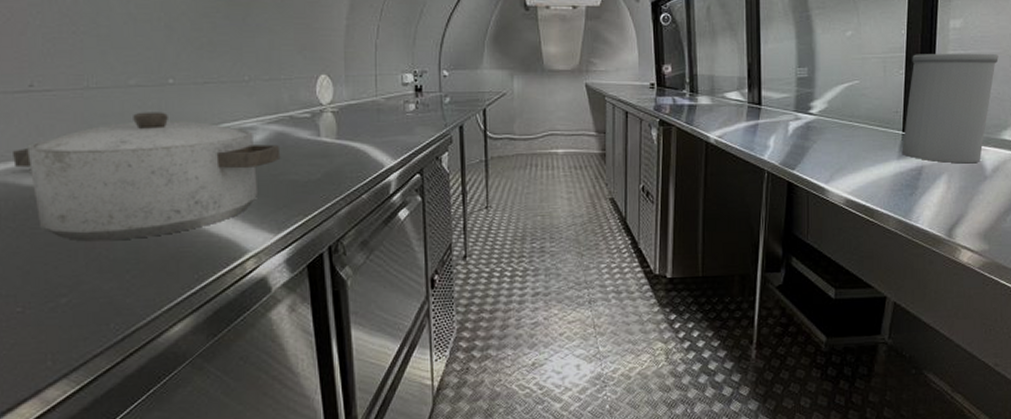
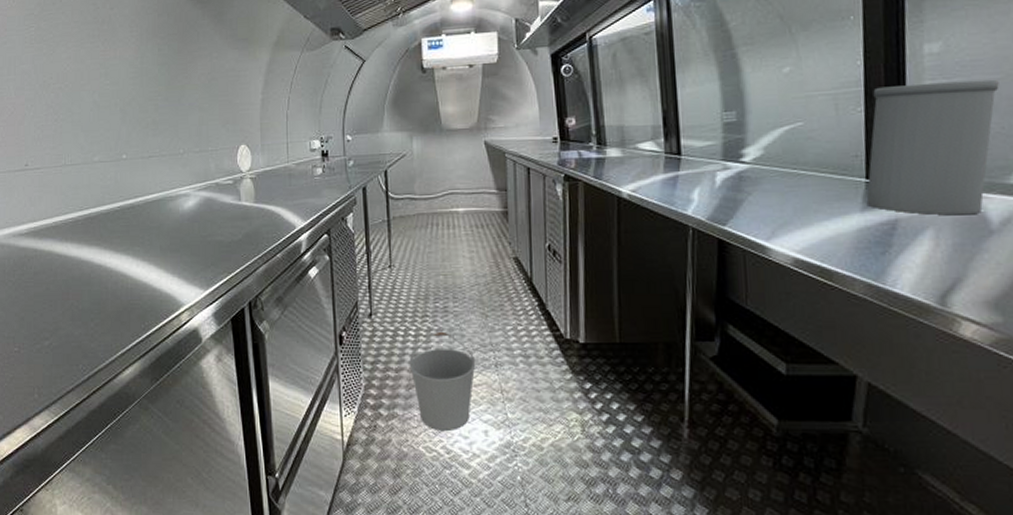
cooking pot: present [11,112,281,242] -> none [13,183,209,294]
bucket: none [504,271,570,368] -> present [409,331,476,430]

